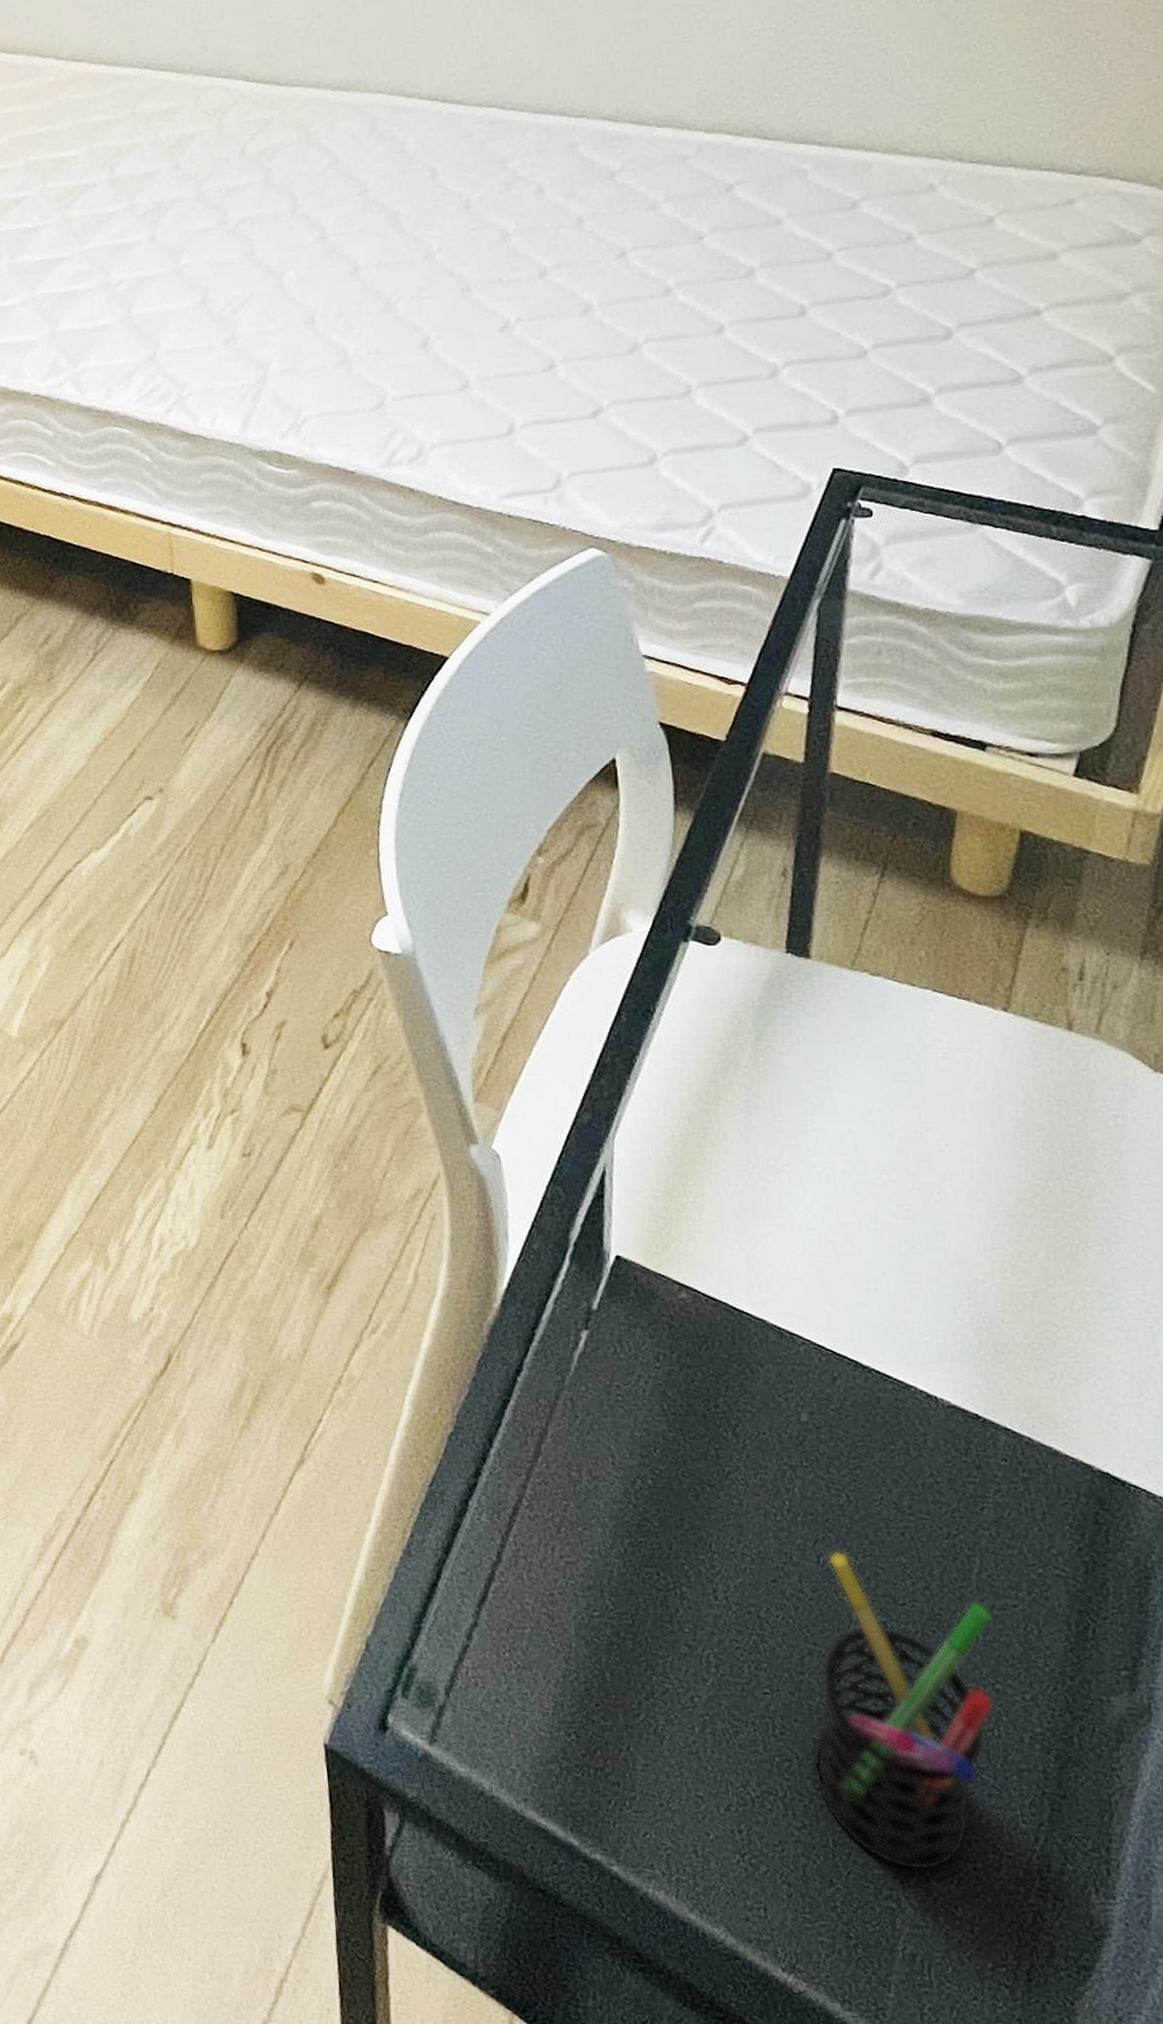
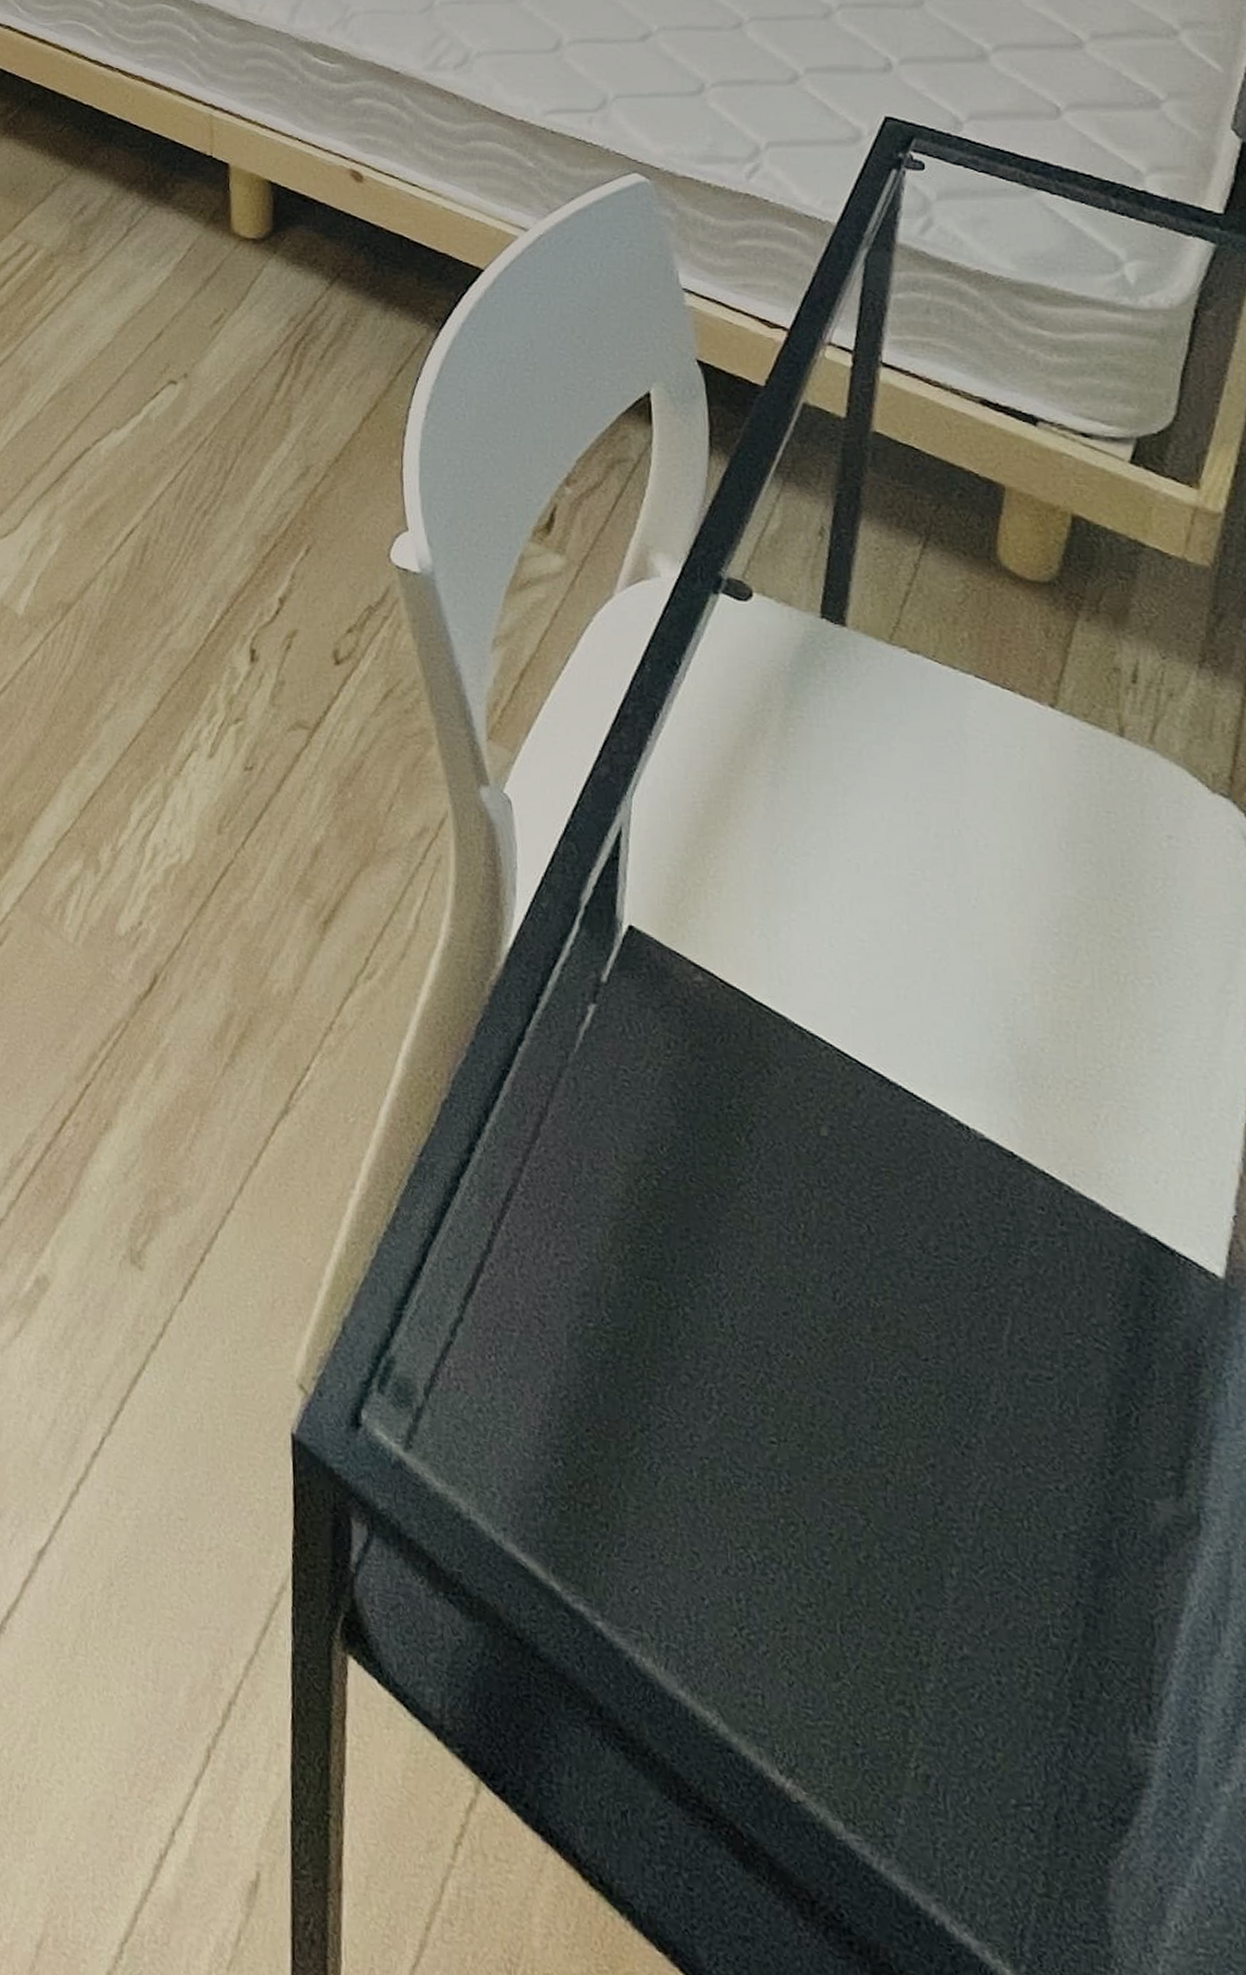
pen holder: present [812,1551,993,1871] -> none [820,1288,1025,1678]

